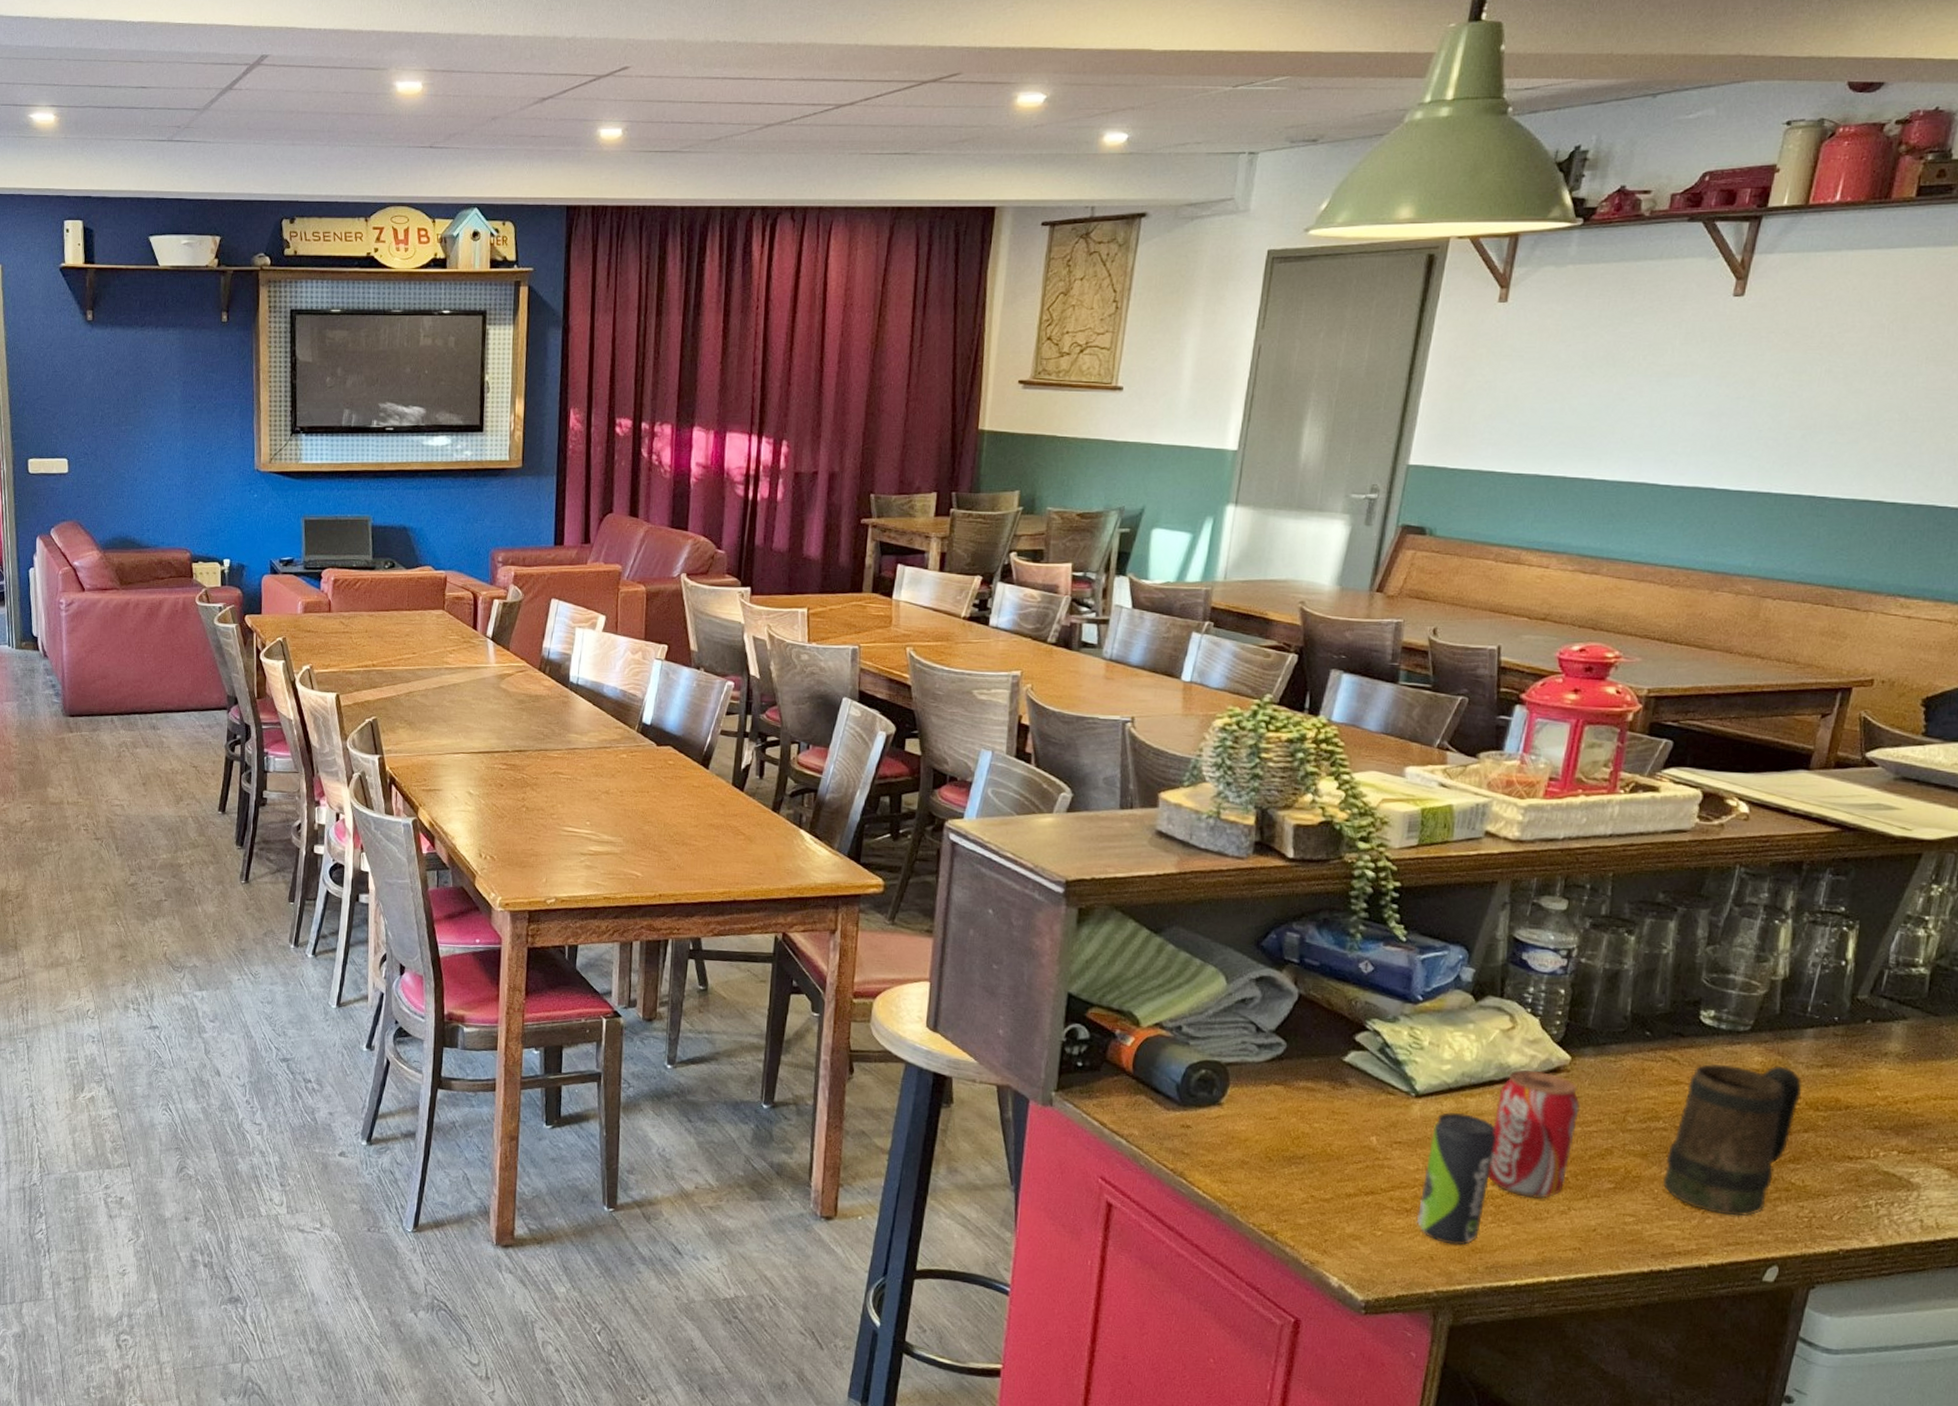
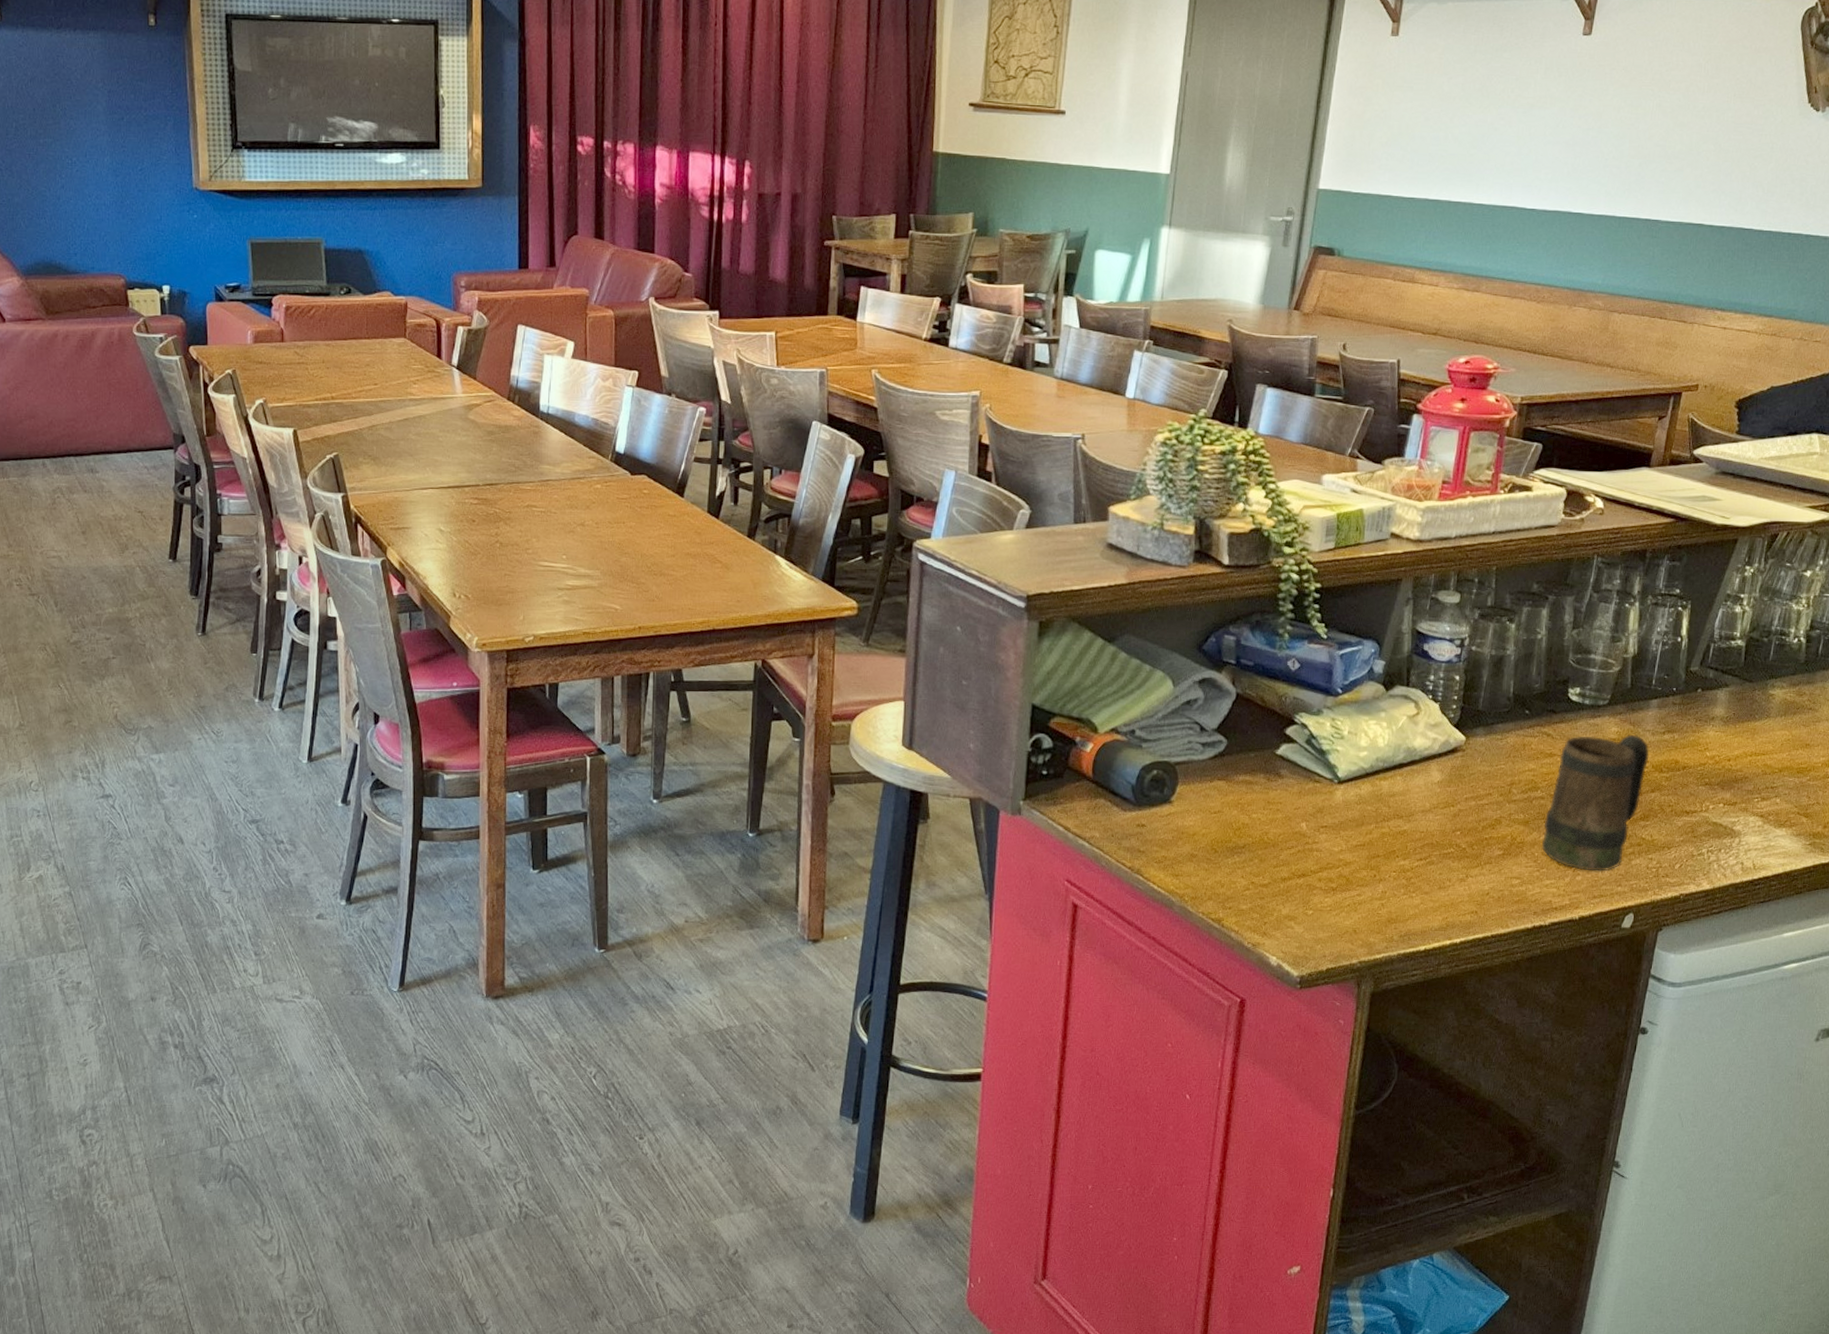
beverage can: present [1416,1112,1496,1246] -> none [1341,796,1406,918]
beverage can: present [1488,1070,1580,1199] -> none [1400,752,1474,869]

